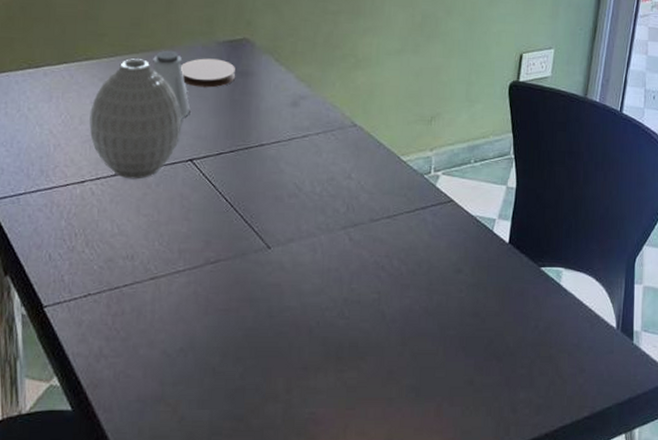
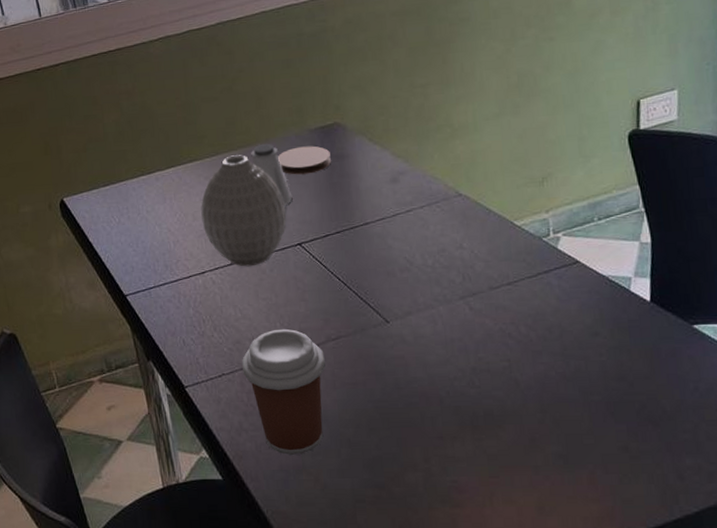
coffee cup: none [111,249,201,385] -> present [242,329,325,456]

